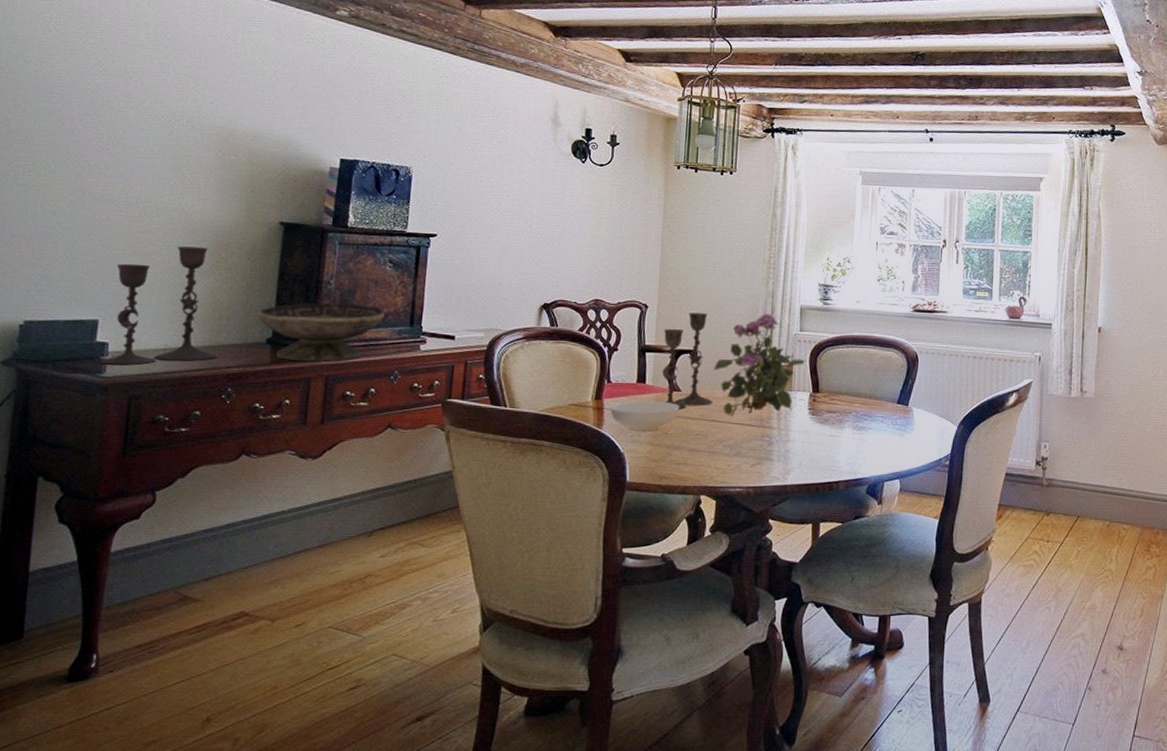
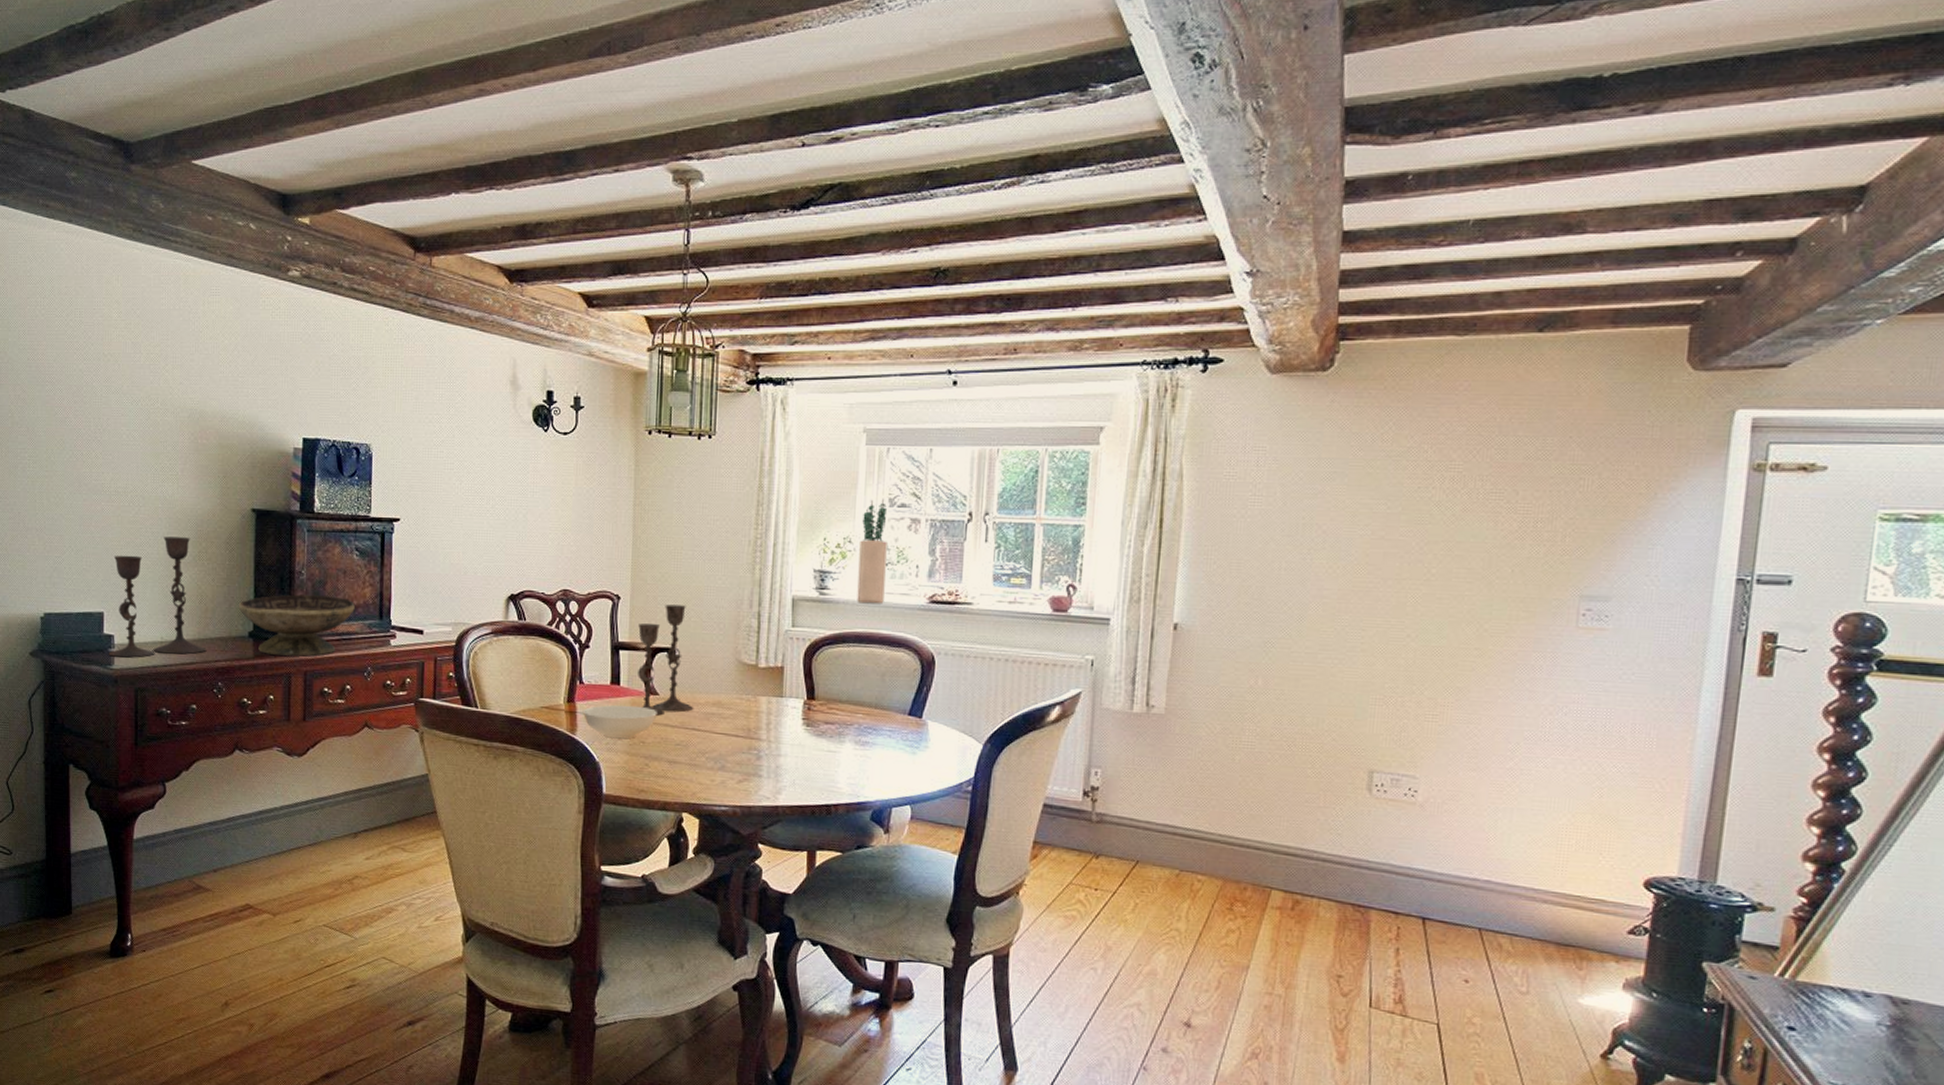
flower bouquet: present [713,314,805,417] -> none [693,606,798,725]
vase: none [854,227,879,313] -> present [857,498,888,604]

